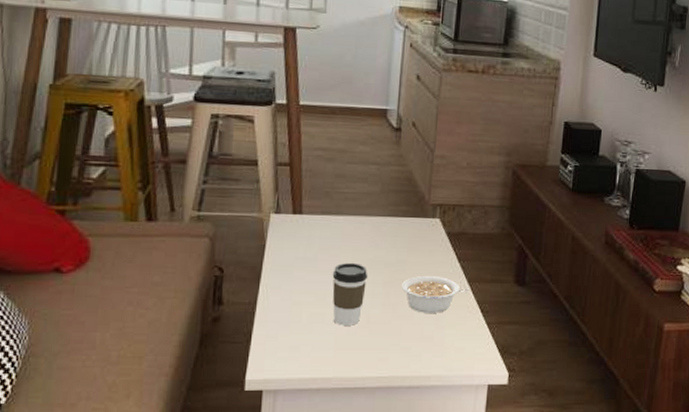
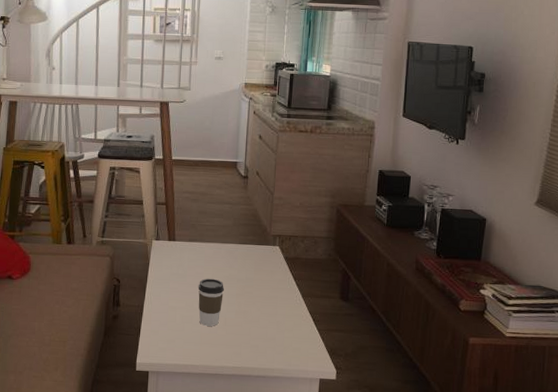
legume: present [402,276,470,313] -> none [250,290,304,320]

